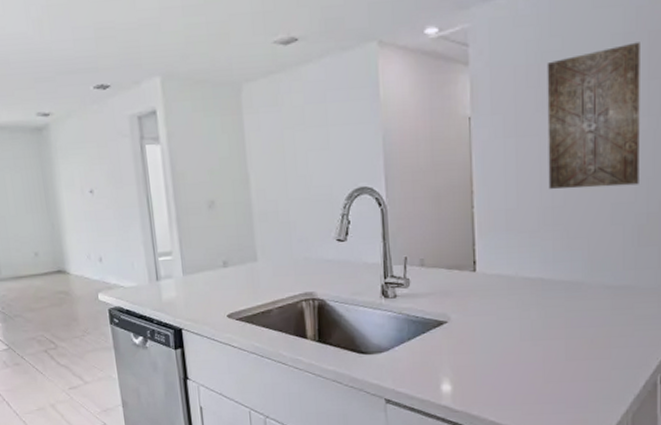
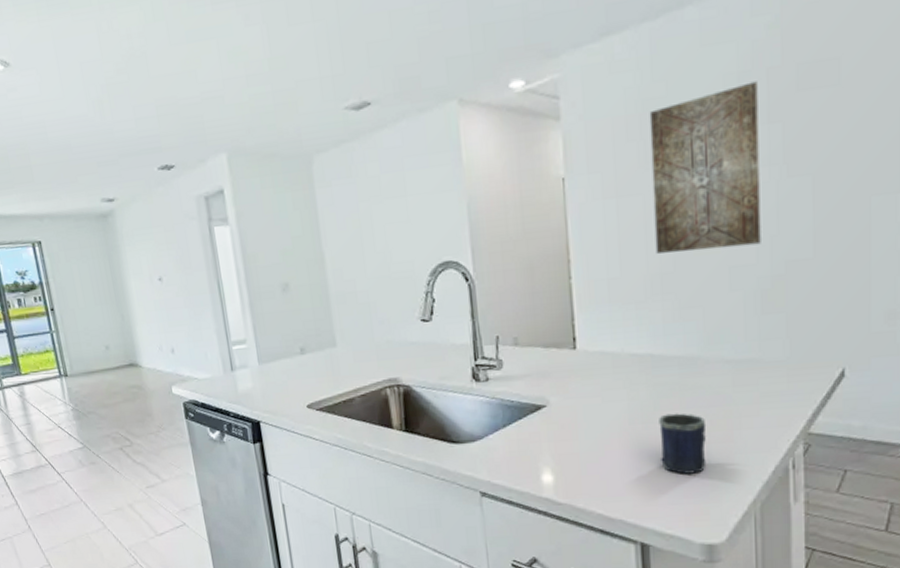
mug: none [546,331,588,387] -> present [659,413,707,474]

